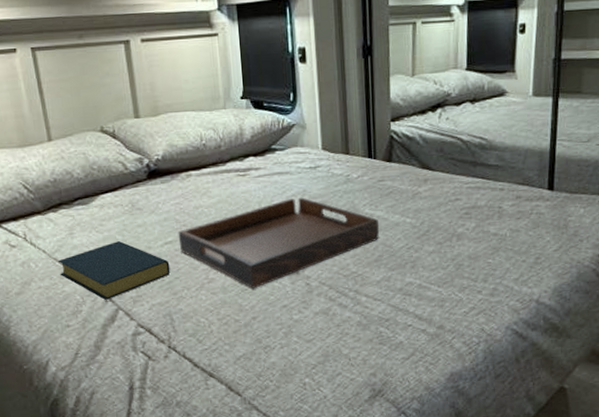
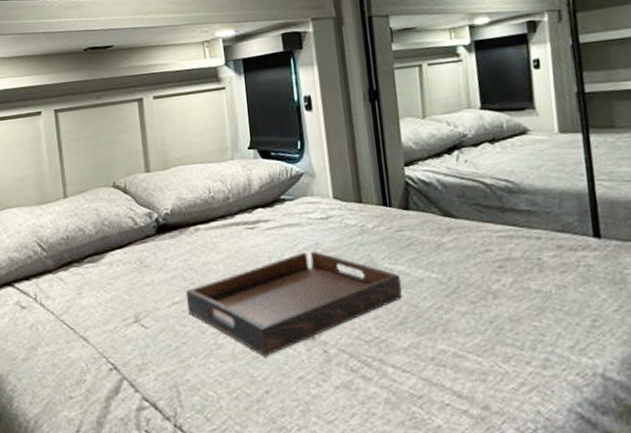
hardback book: present [57,241,170,300] -> none [65,302,177,368]

